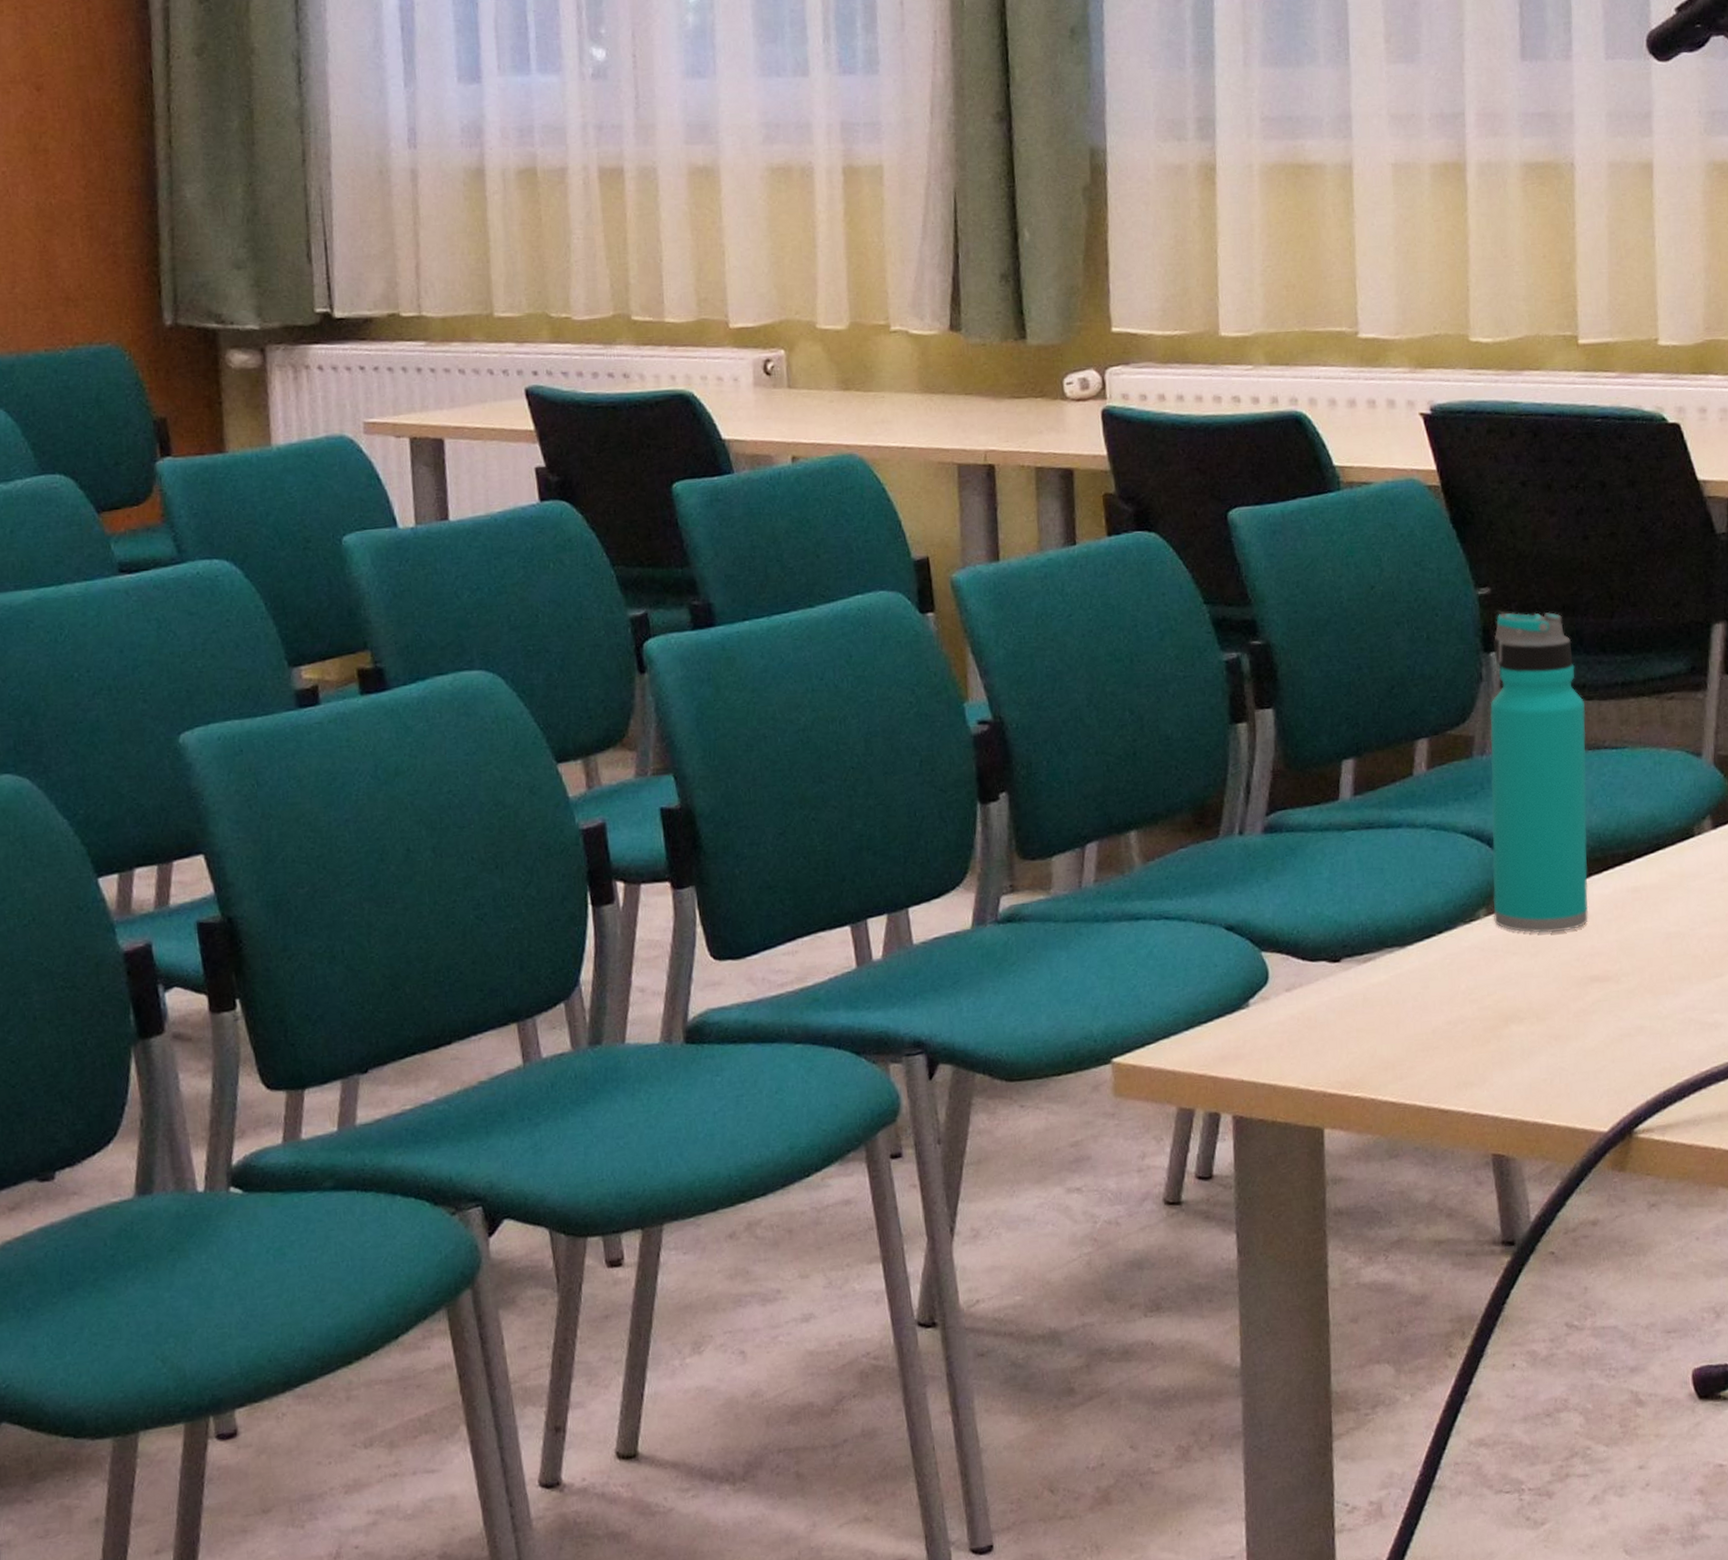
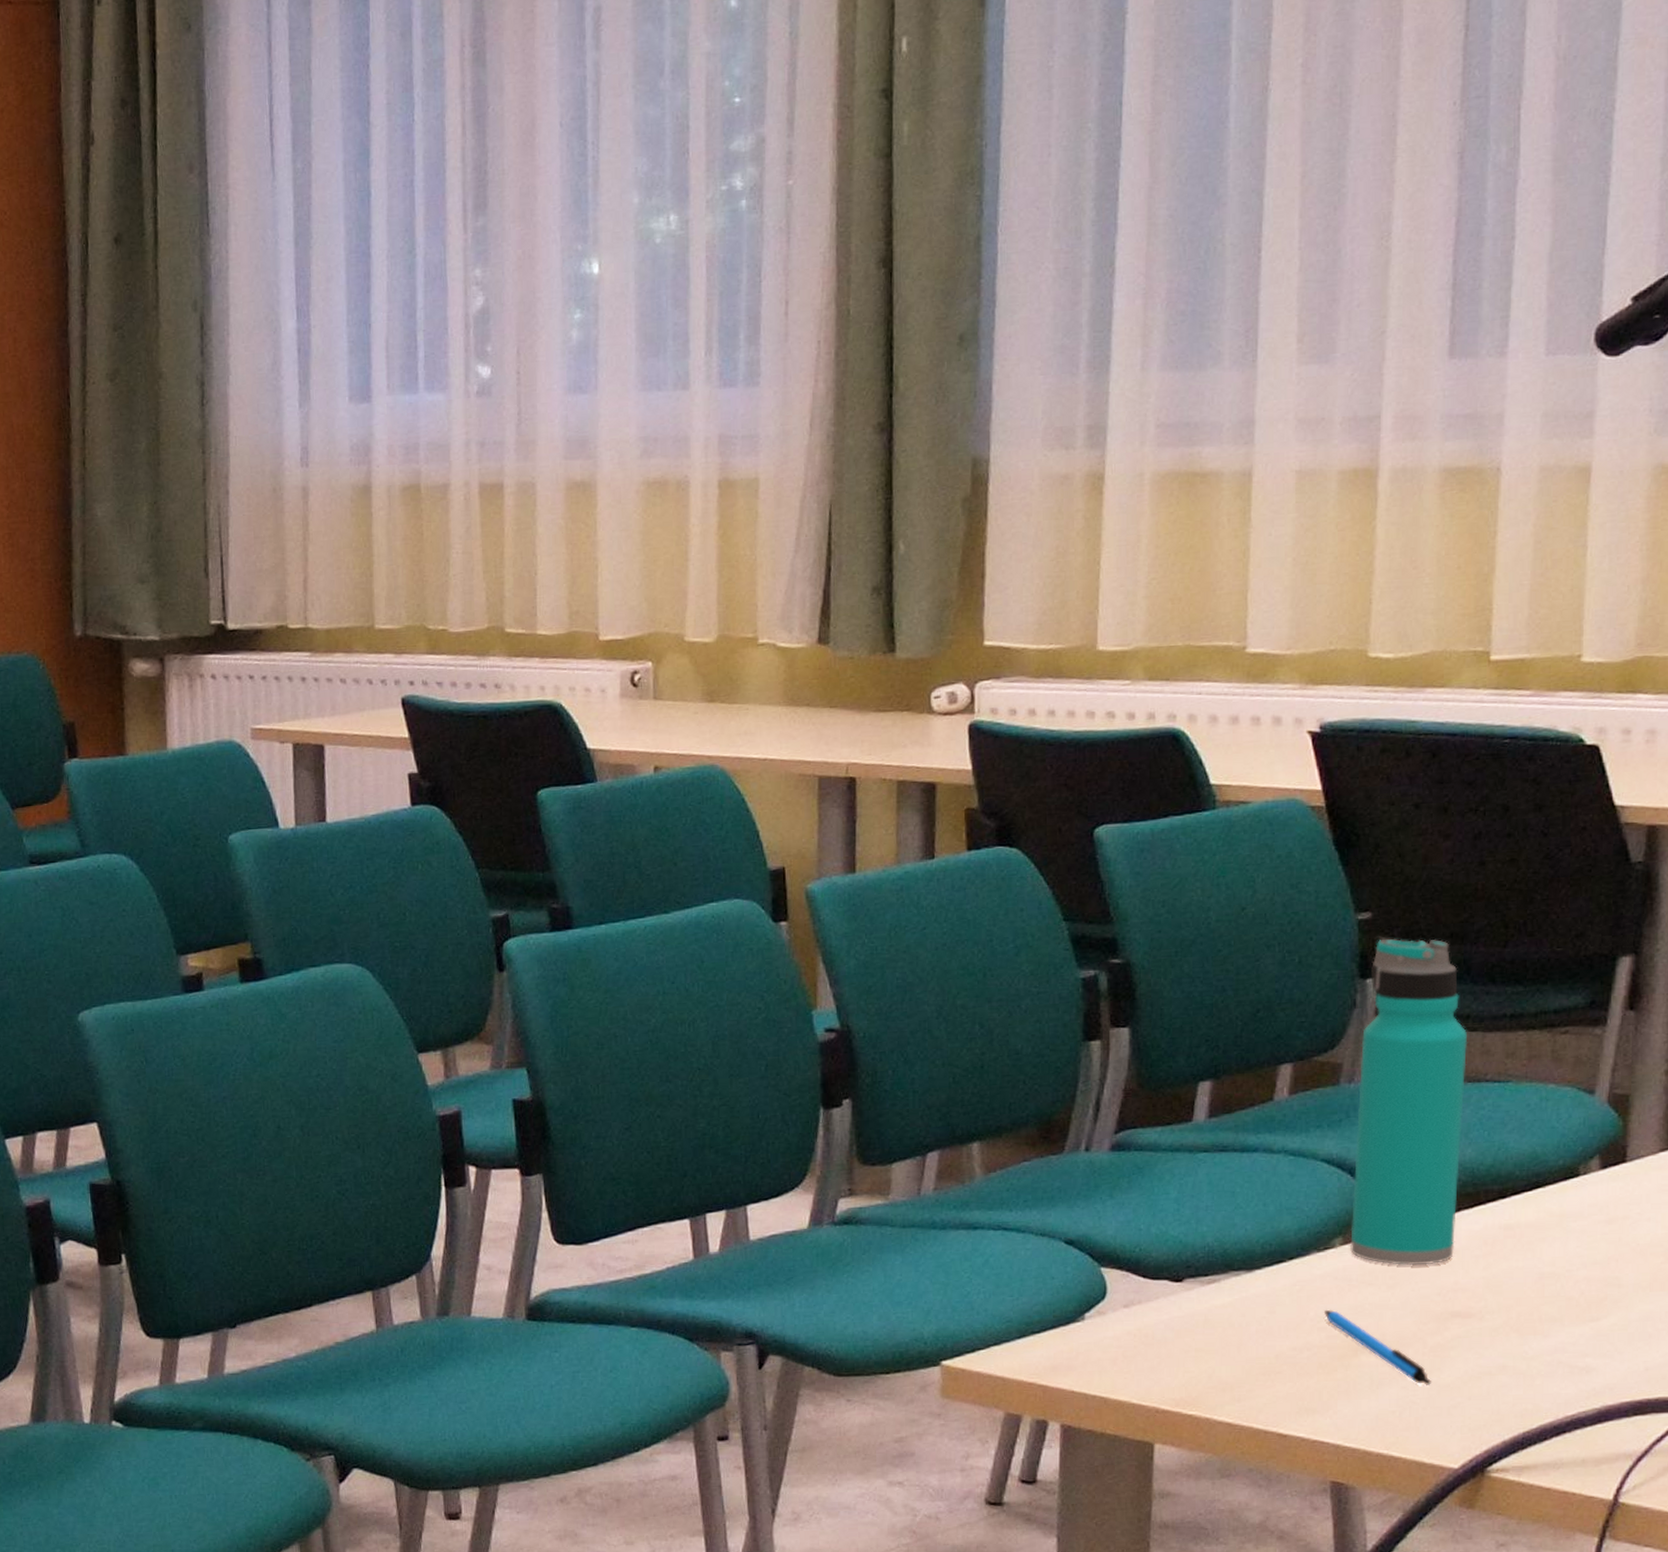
pen: none [1473,981,1577,1051] -> present [1323,1309,1431,1385]

